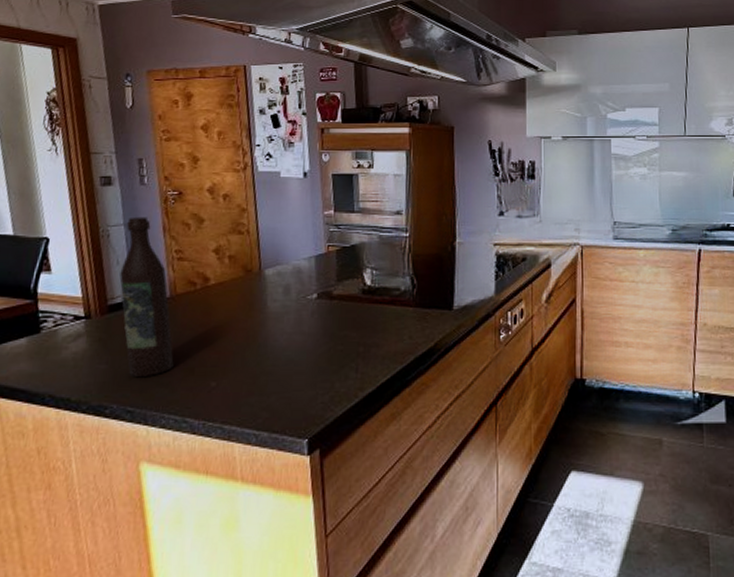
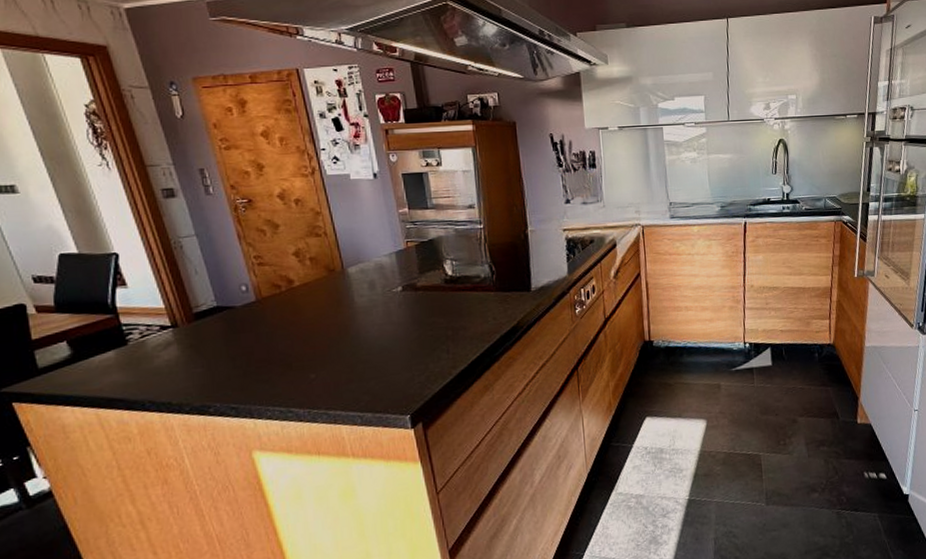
wine bottle: present [119,216,174,378] -> none [199,226,271,378]

